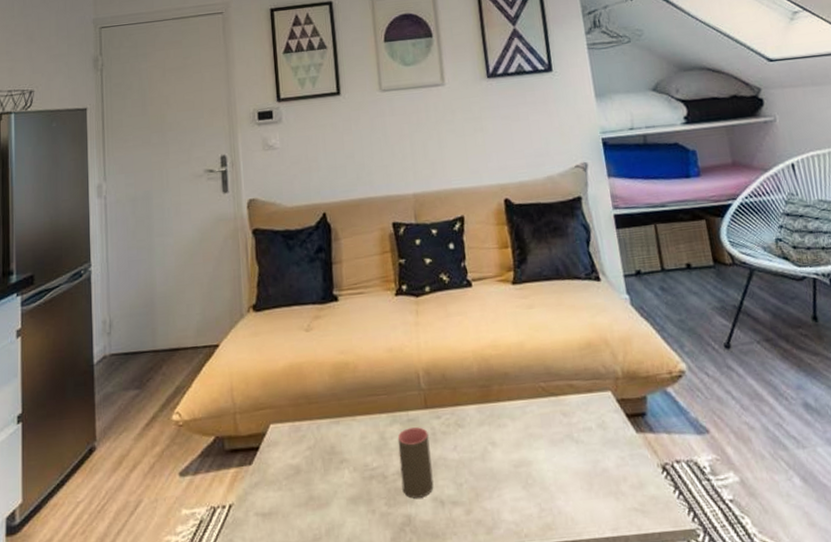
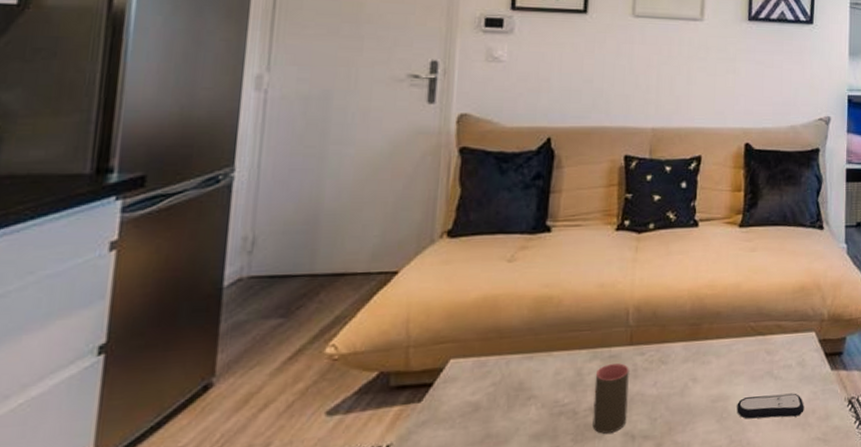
remote control: none [541,458,614,486] -> present [737,393,804,419]

